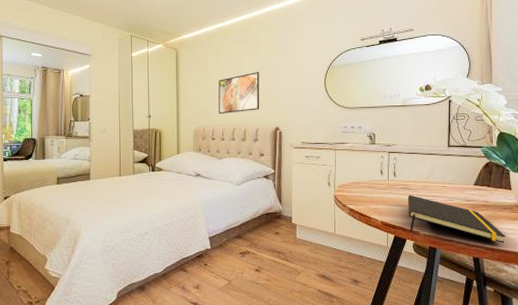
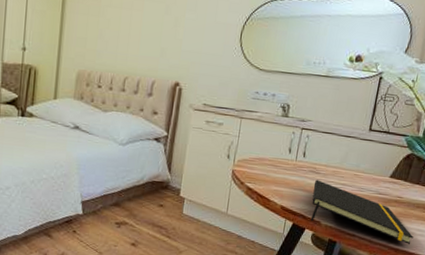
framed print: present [218,71,260,115] -> none [109,10,165,59]

